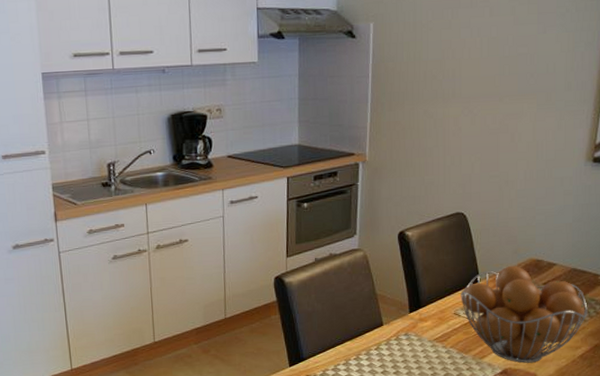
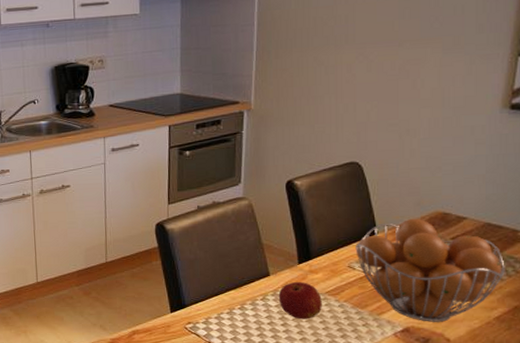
apple: none [391,330,431,367] -> present [278,281,322,320]

